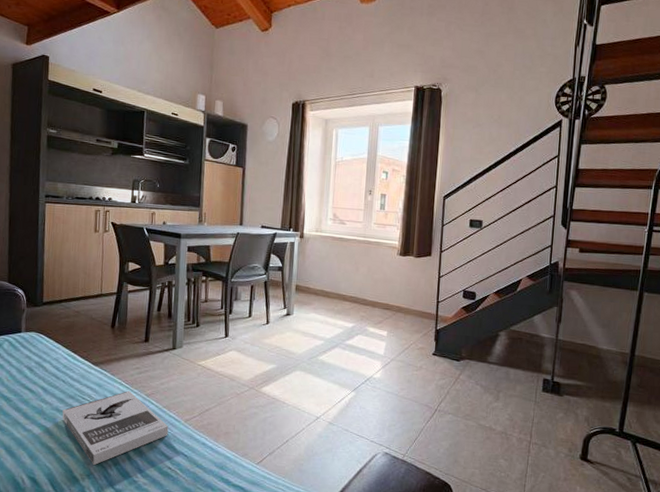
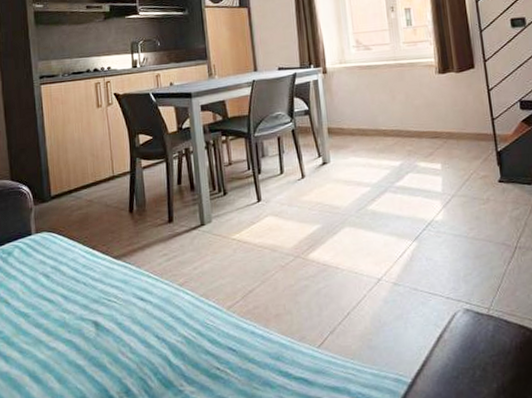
book: present [62,391,169,466] -> none [88,283,211,380]

